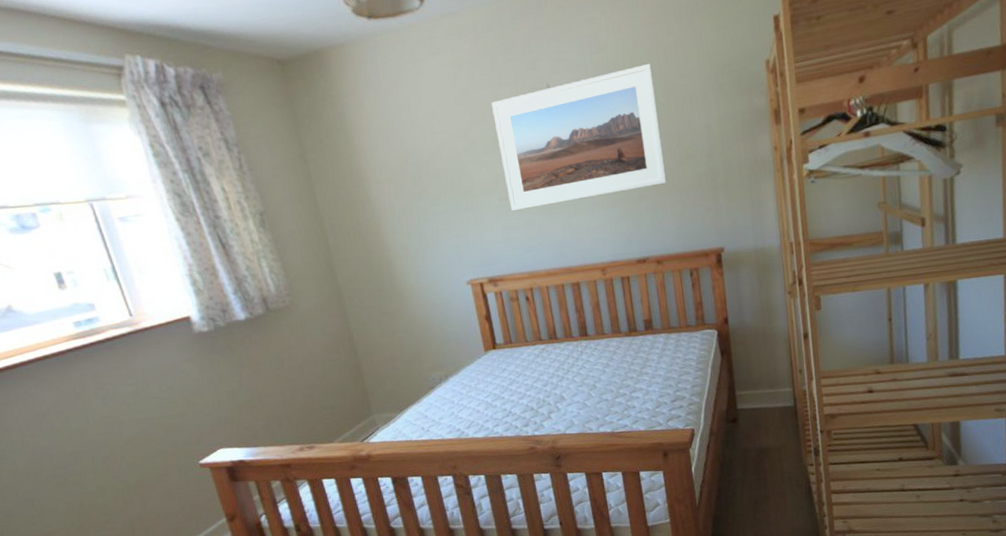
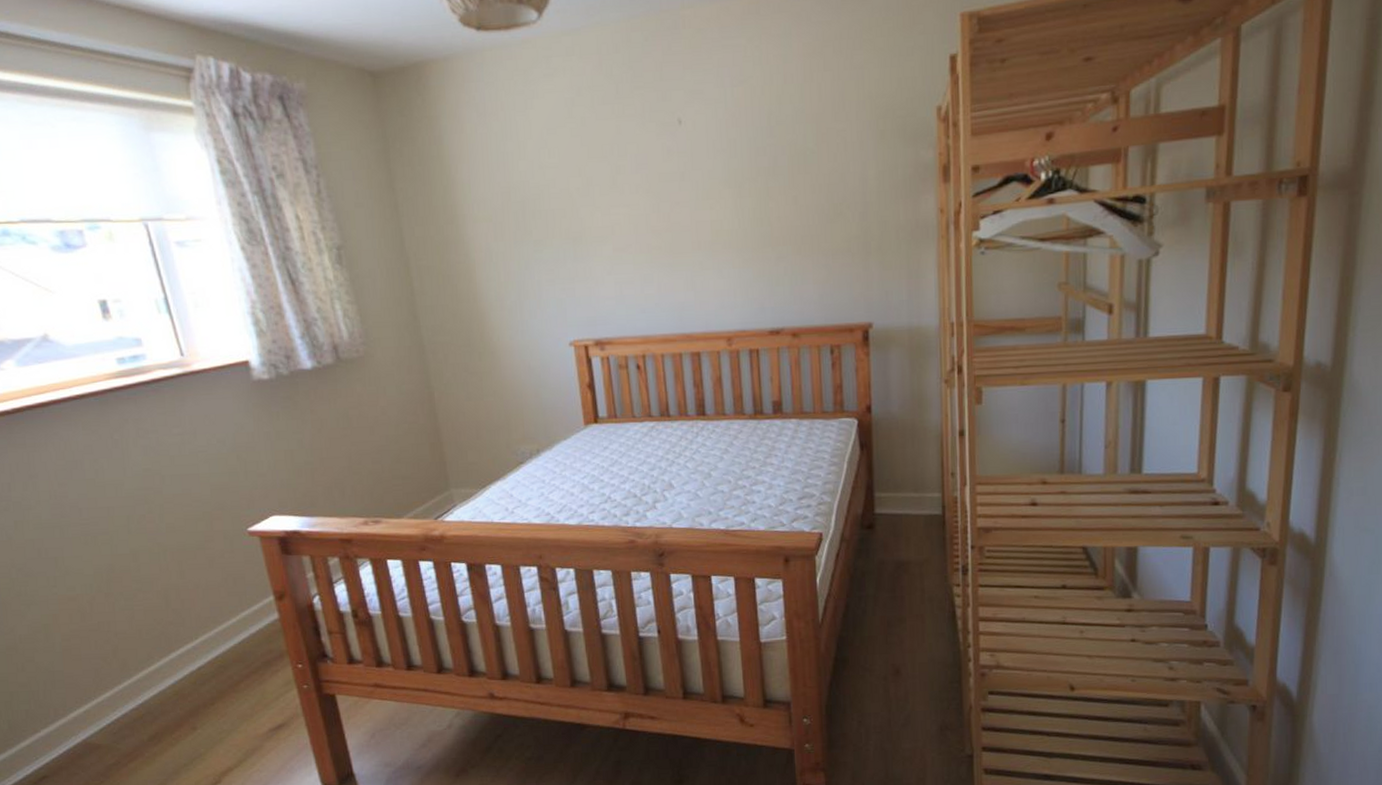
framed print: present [491,64,667,212] -> none [613,102,811,265]

